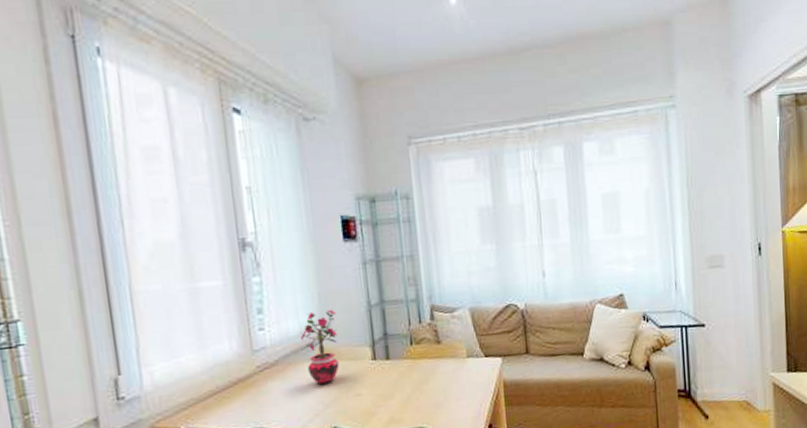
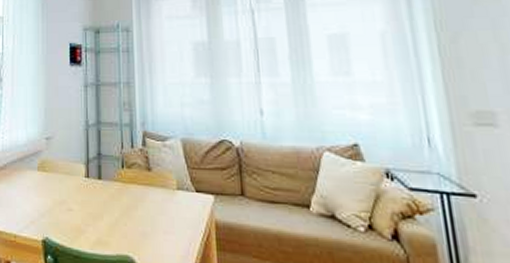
potted plant: present [300,309,340,386] -> none [26,124,59,195]

